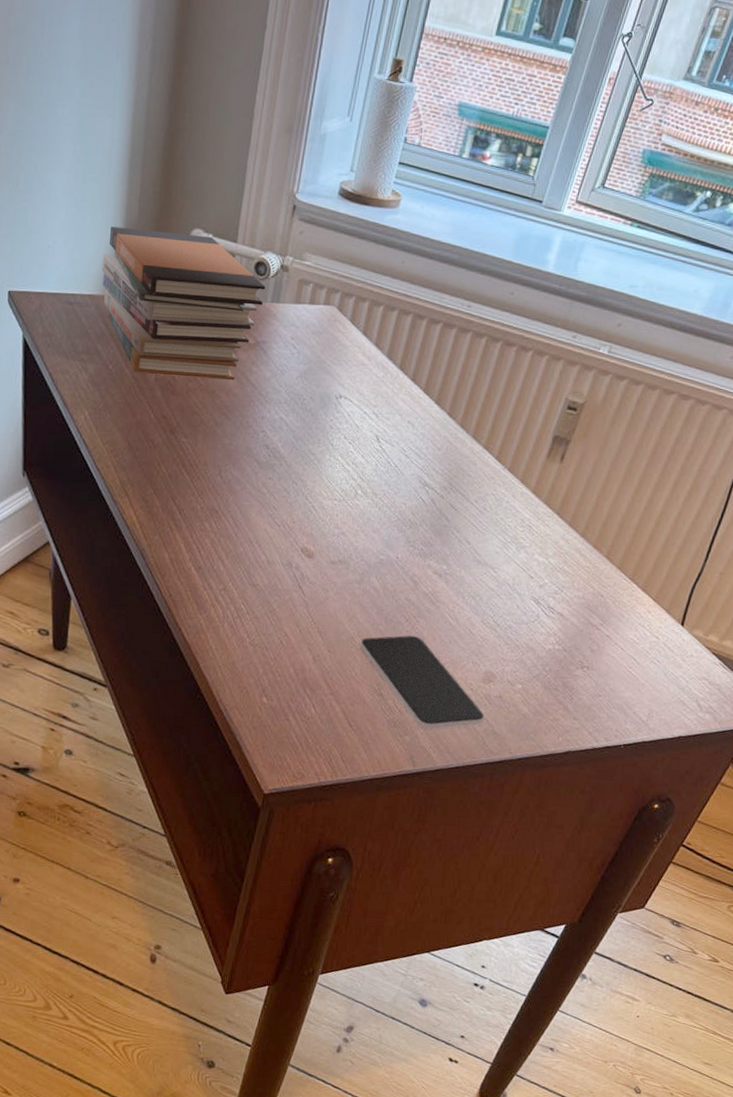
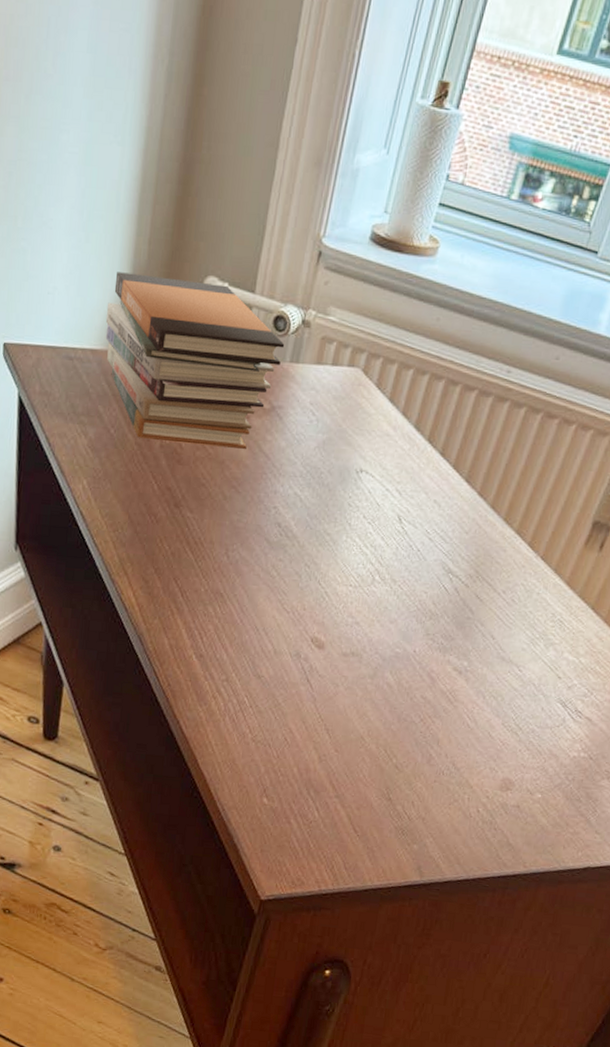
smartphone: present [359,635,484,730] -> none [368,736,500,839]

